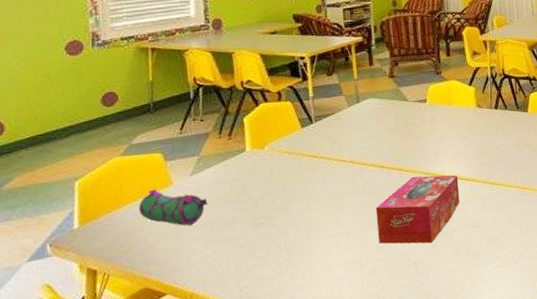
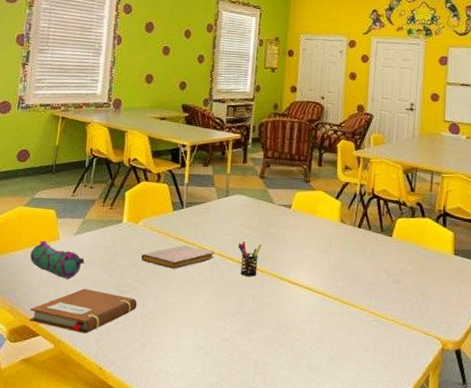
notebook: none [149,228,278,282] -> present [29,288,138,334]
notebook: none [274,161,354,189] -> present [141,245,214,269]
tissue box: present [375,175,460,244] -> none [224,278,311,347]
pen holder: none [378,144,403,180] -> present [238,241,262,277]

